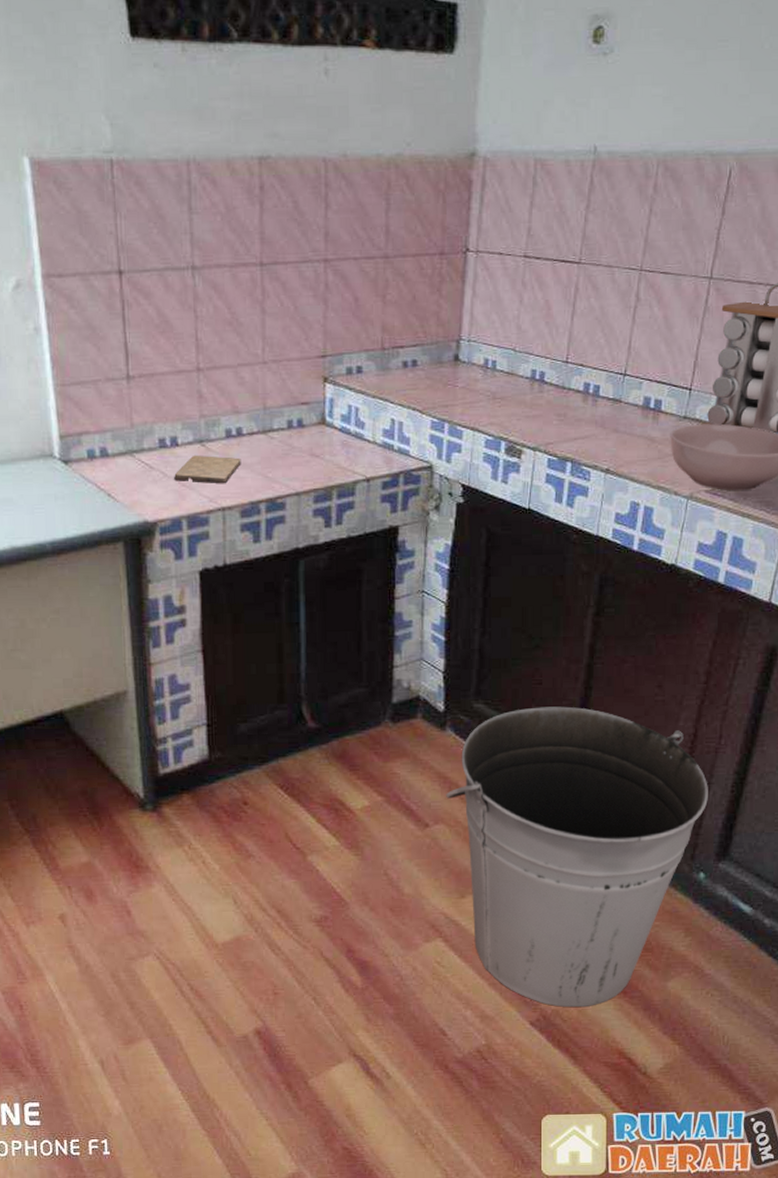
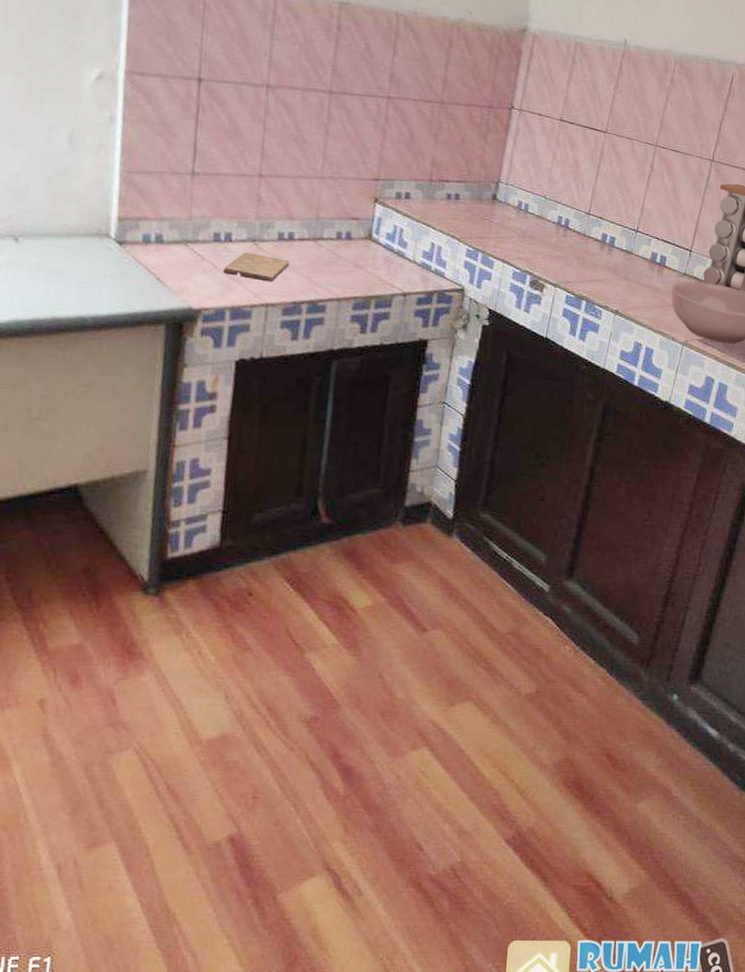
bucket: present [446,706,708,1008] -> none [446,522,686,826]

